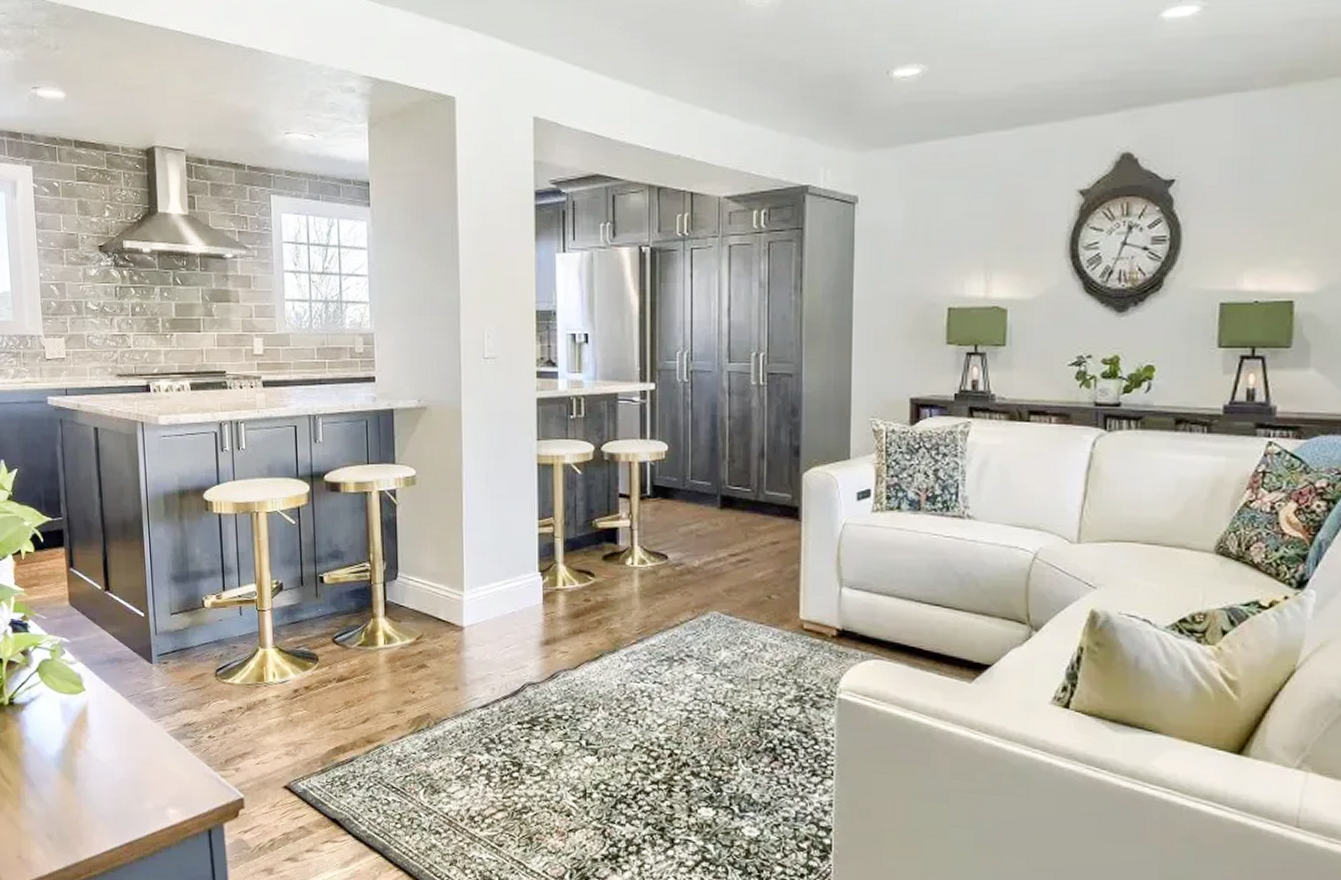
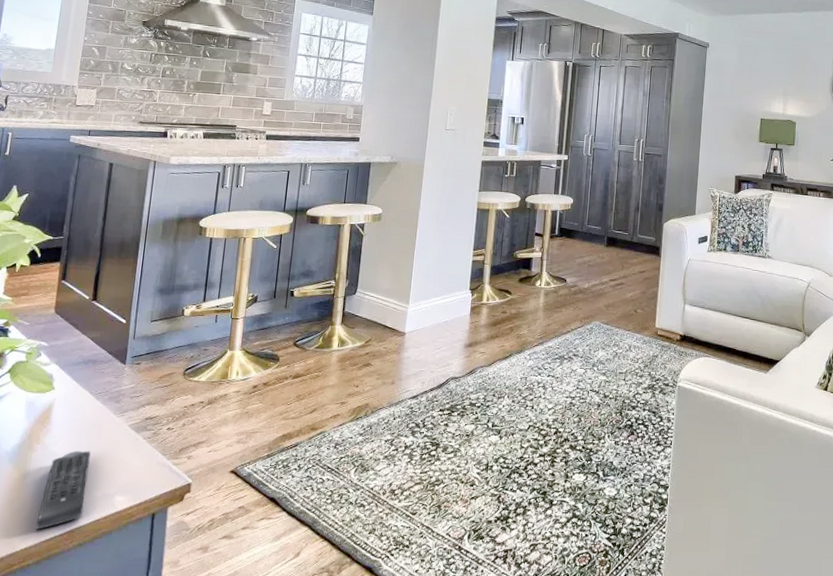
remote control: none [94,757,138,840] -> present [35,450,91,530]

